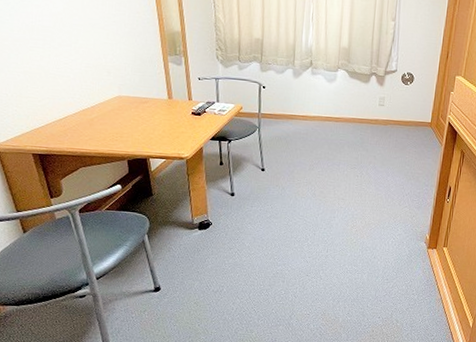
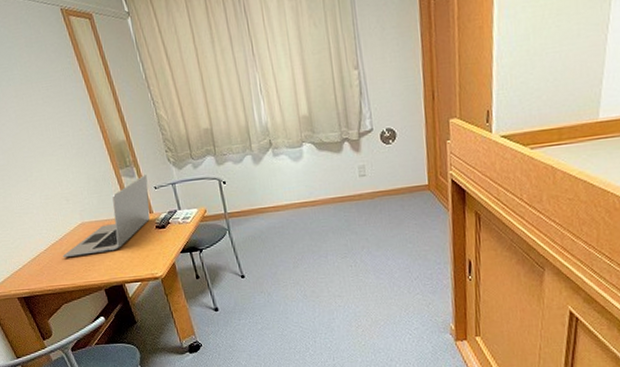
laptop: none [91,65,193,127] -> present [62,175,150,257]

